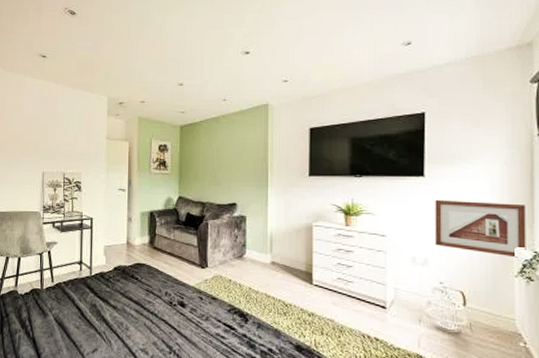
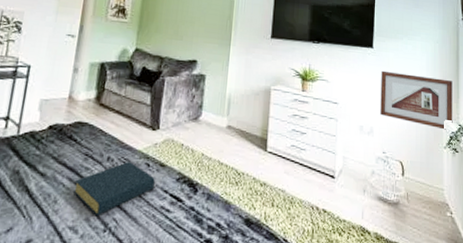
hardback book: none [141,296,208,340] -> present [74,161,155,215]

